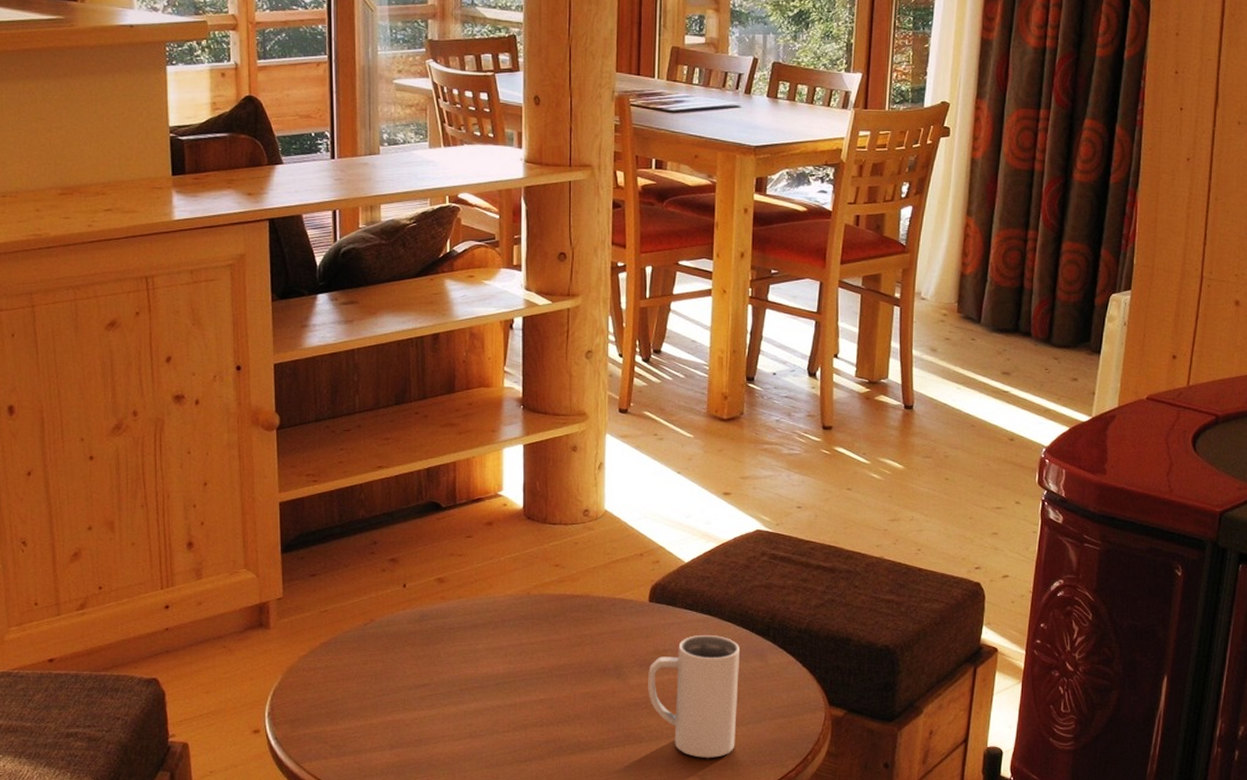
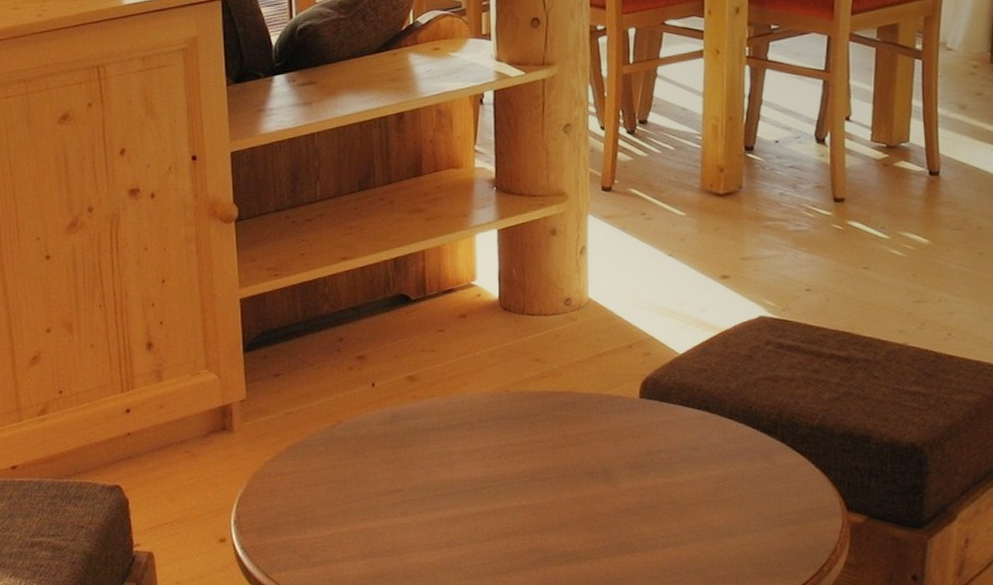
mug: present [648,635,740,758] -> none [640,434,743,569]

